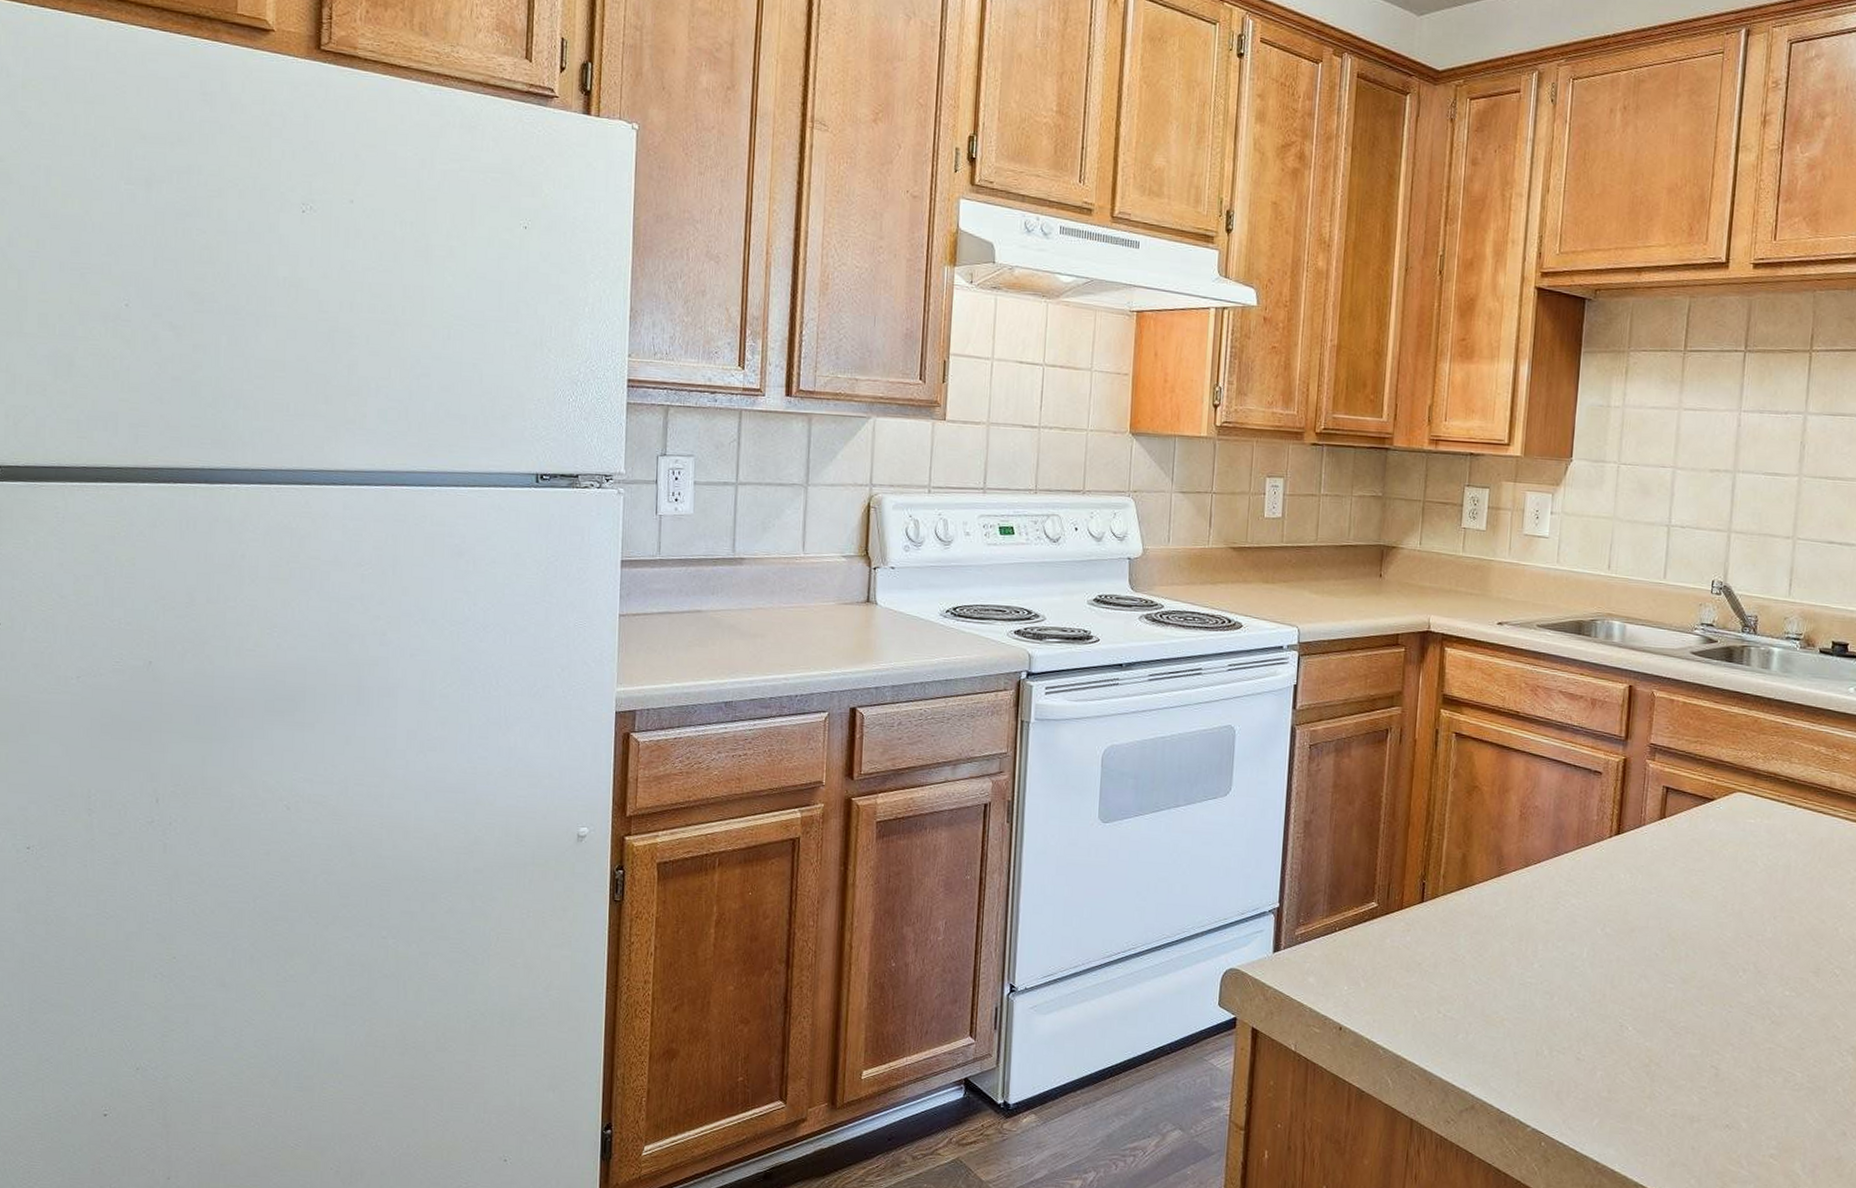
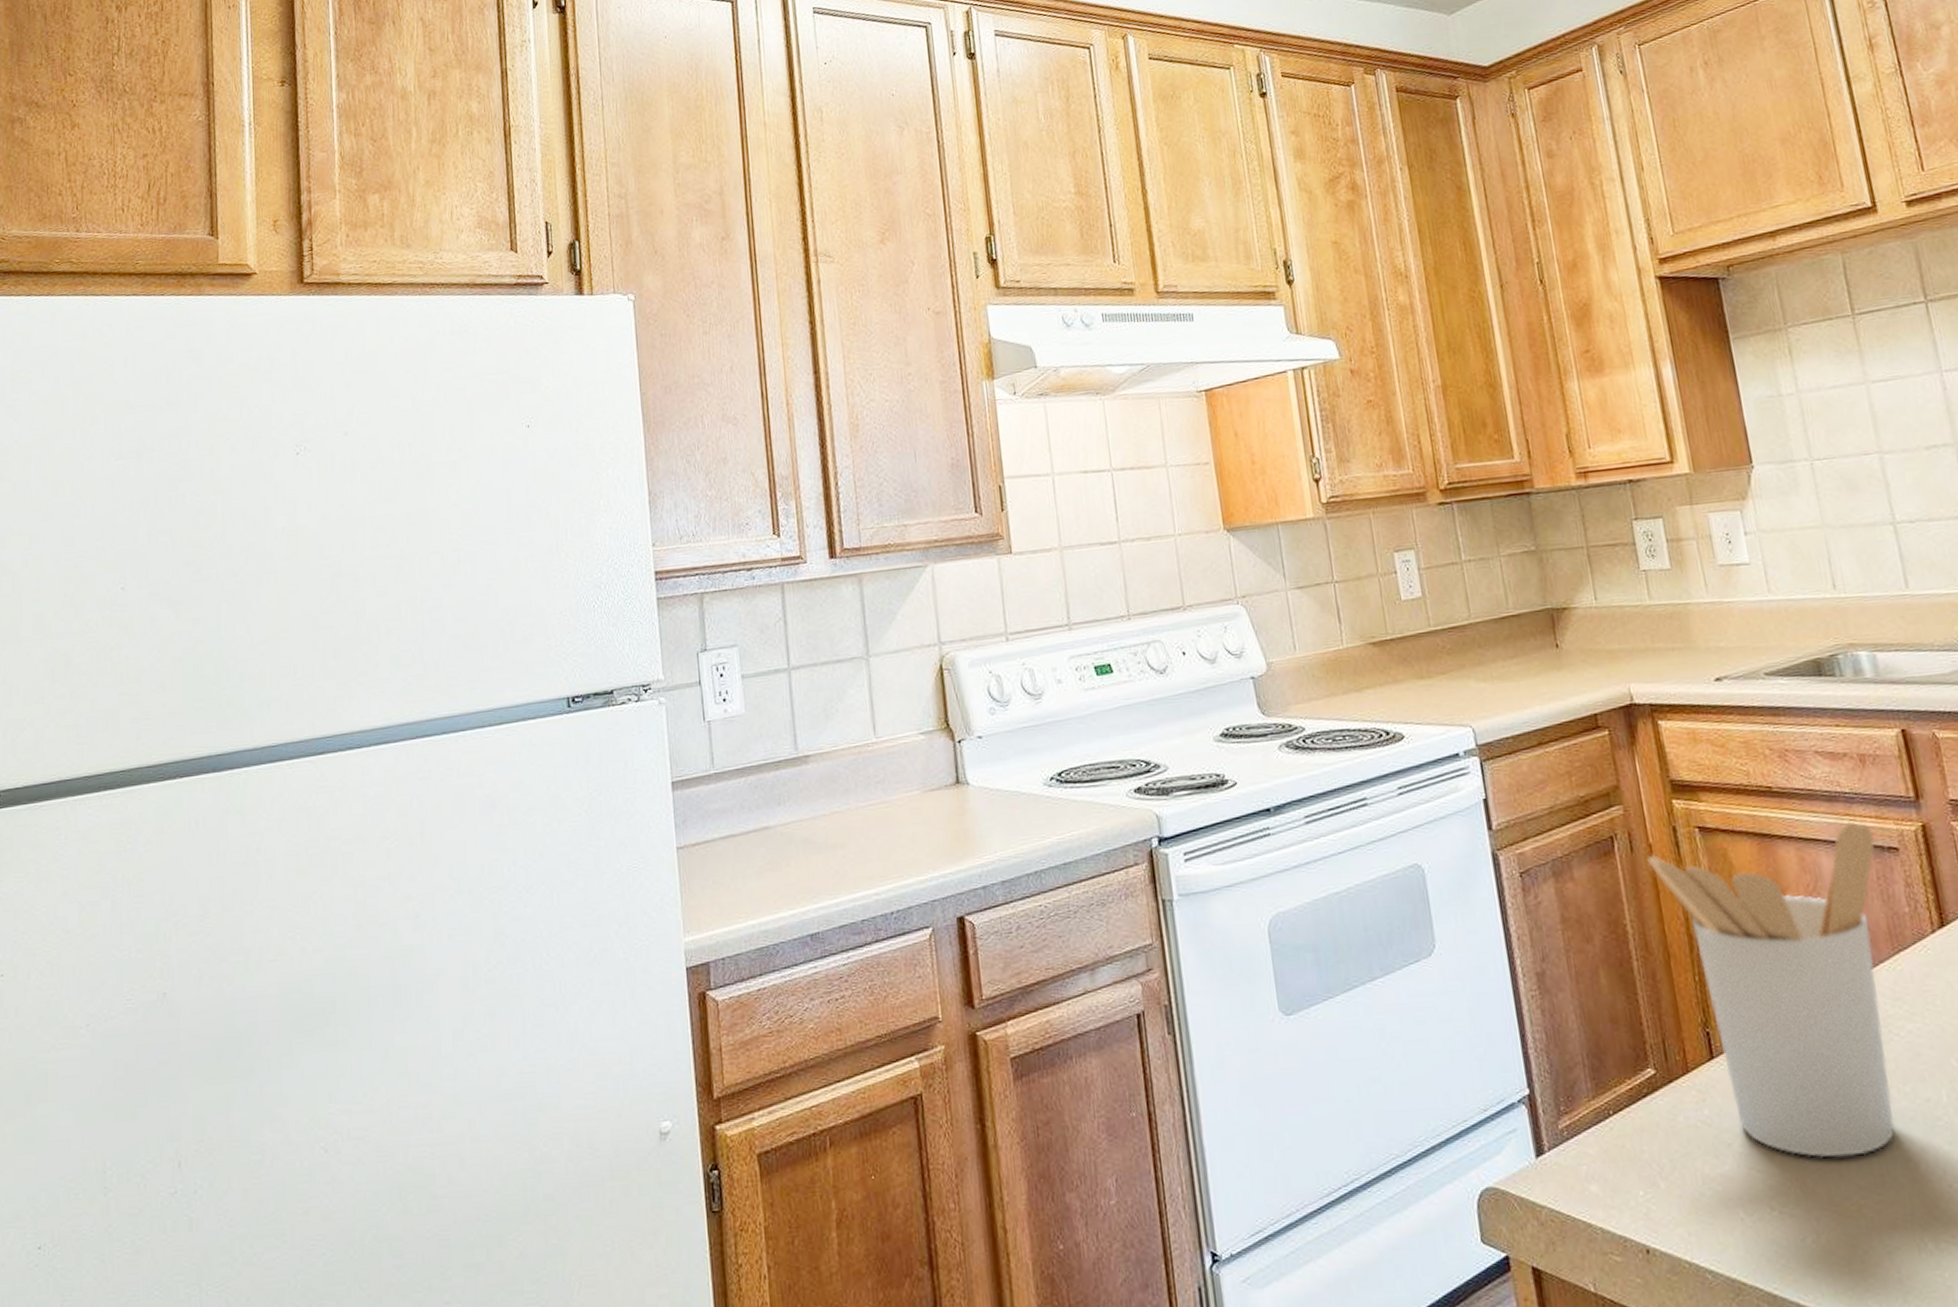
utensil holder: none [1410,748,1586,985] -> present [1647,822,1895,1159]

